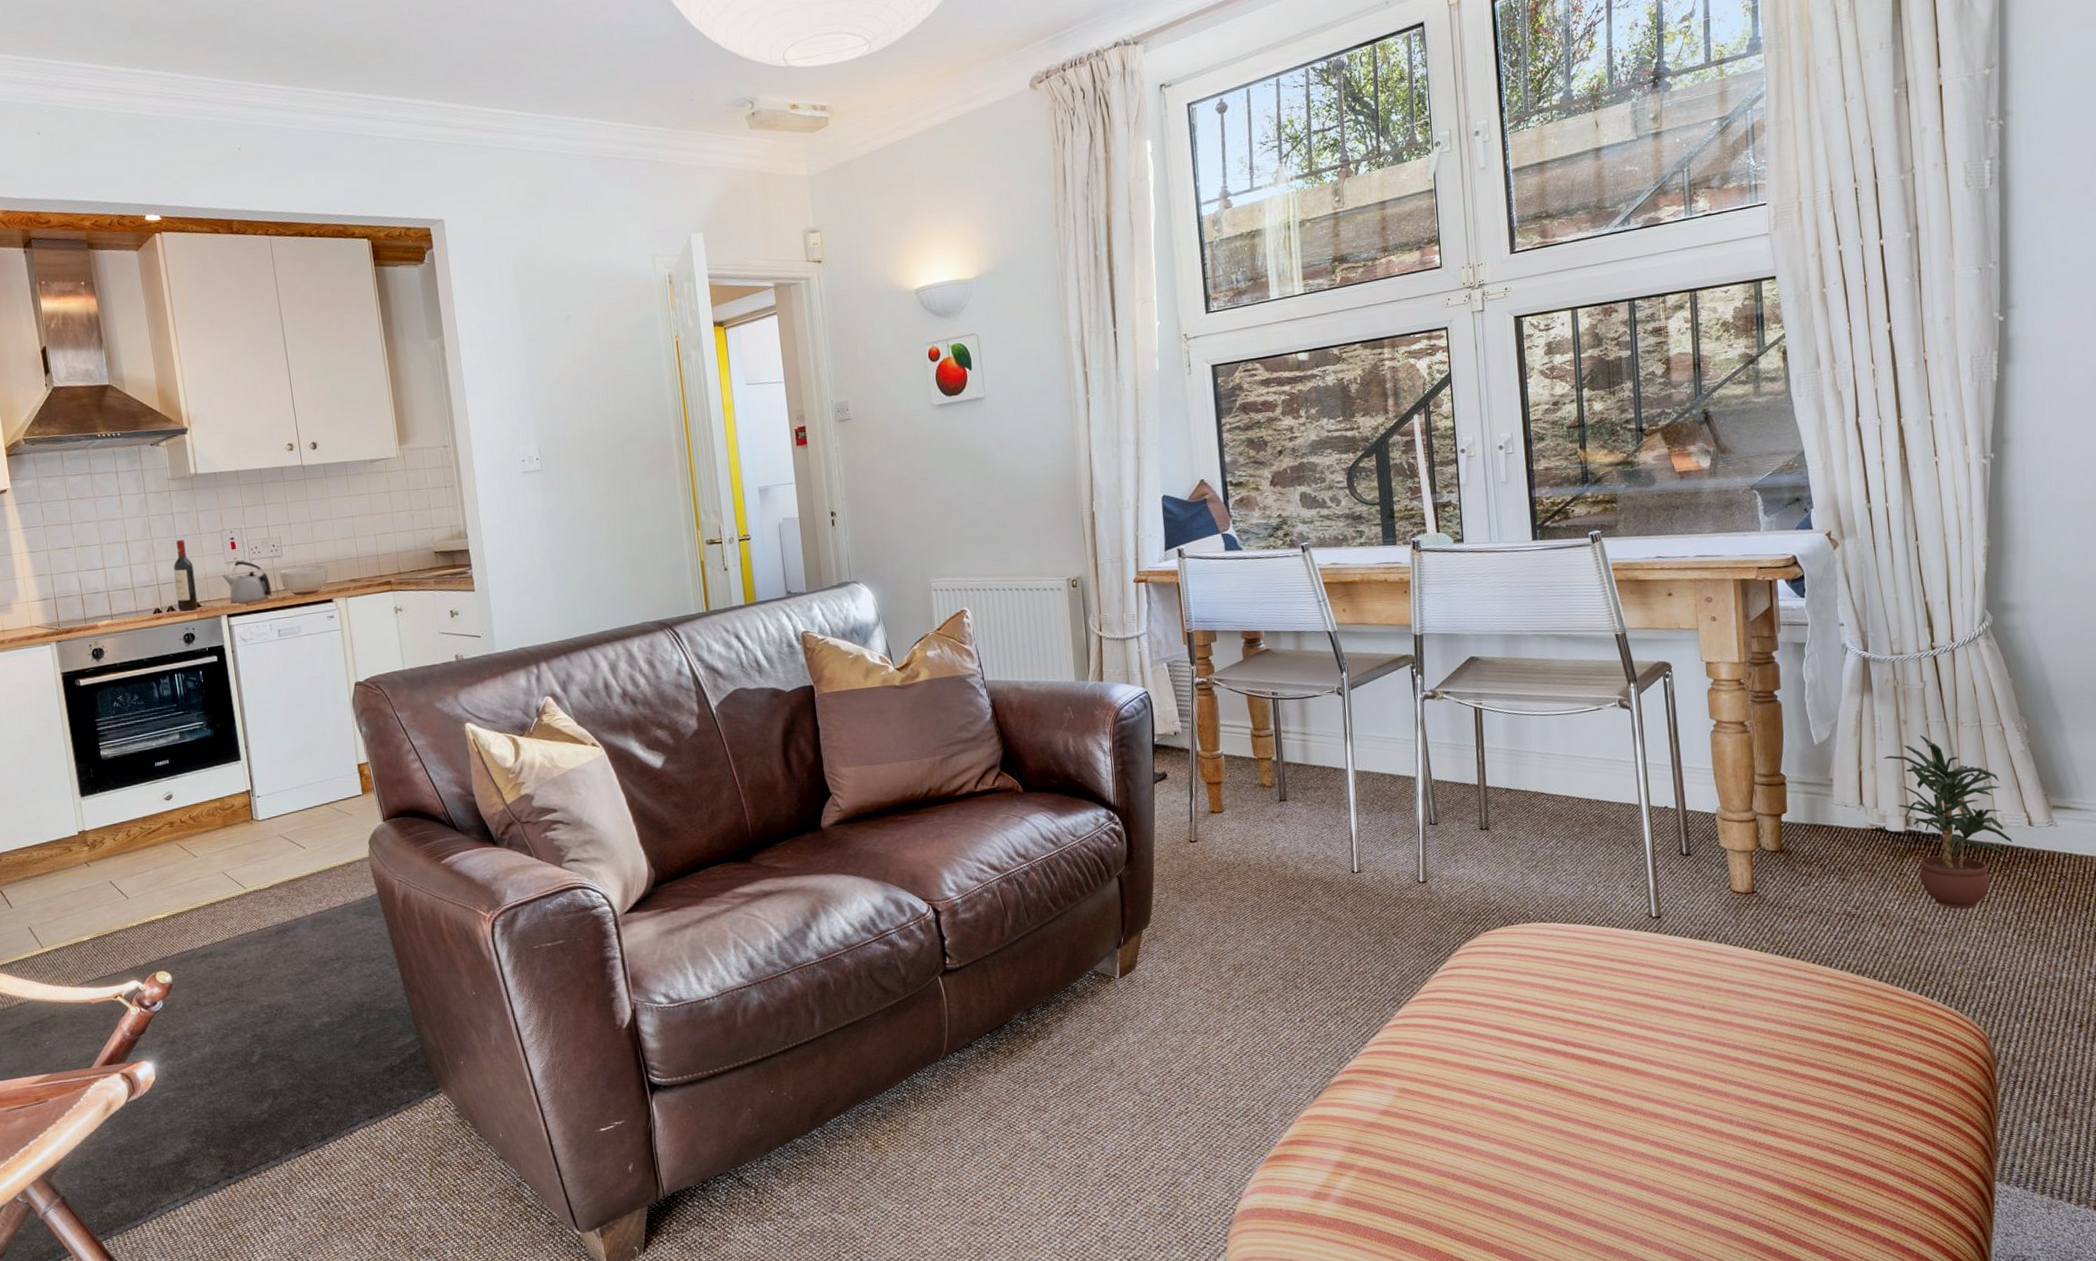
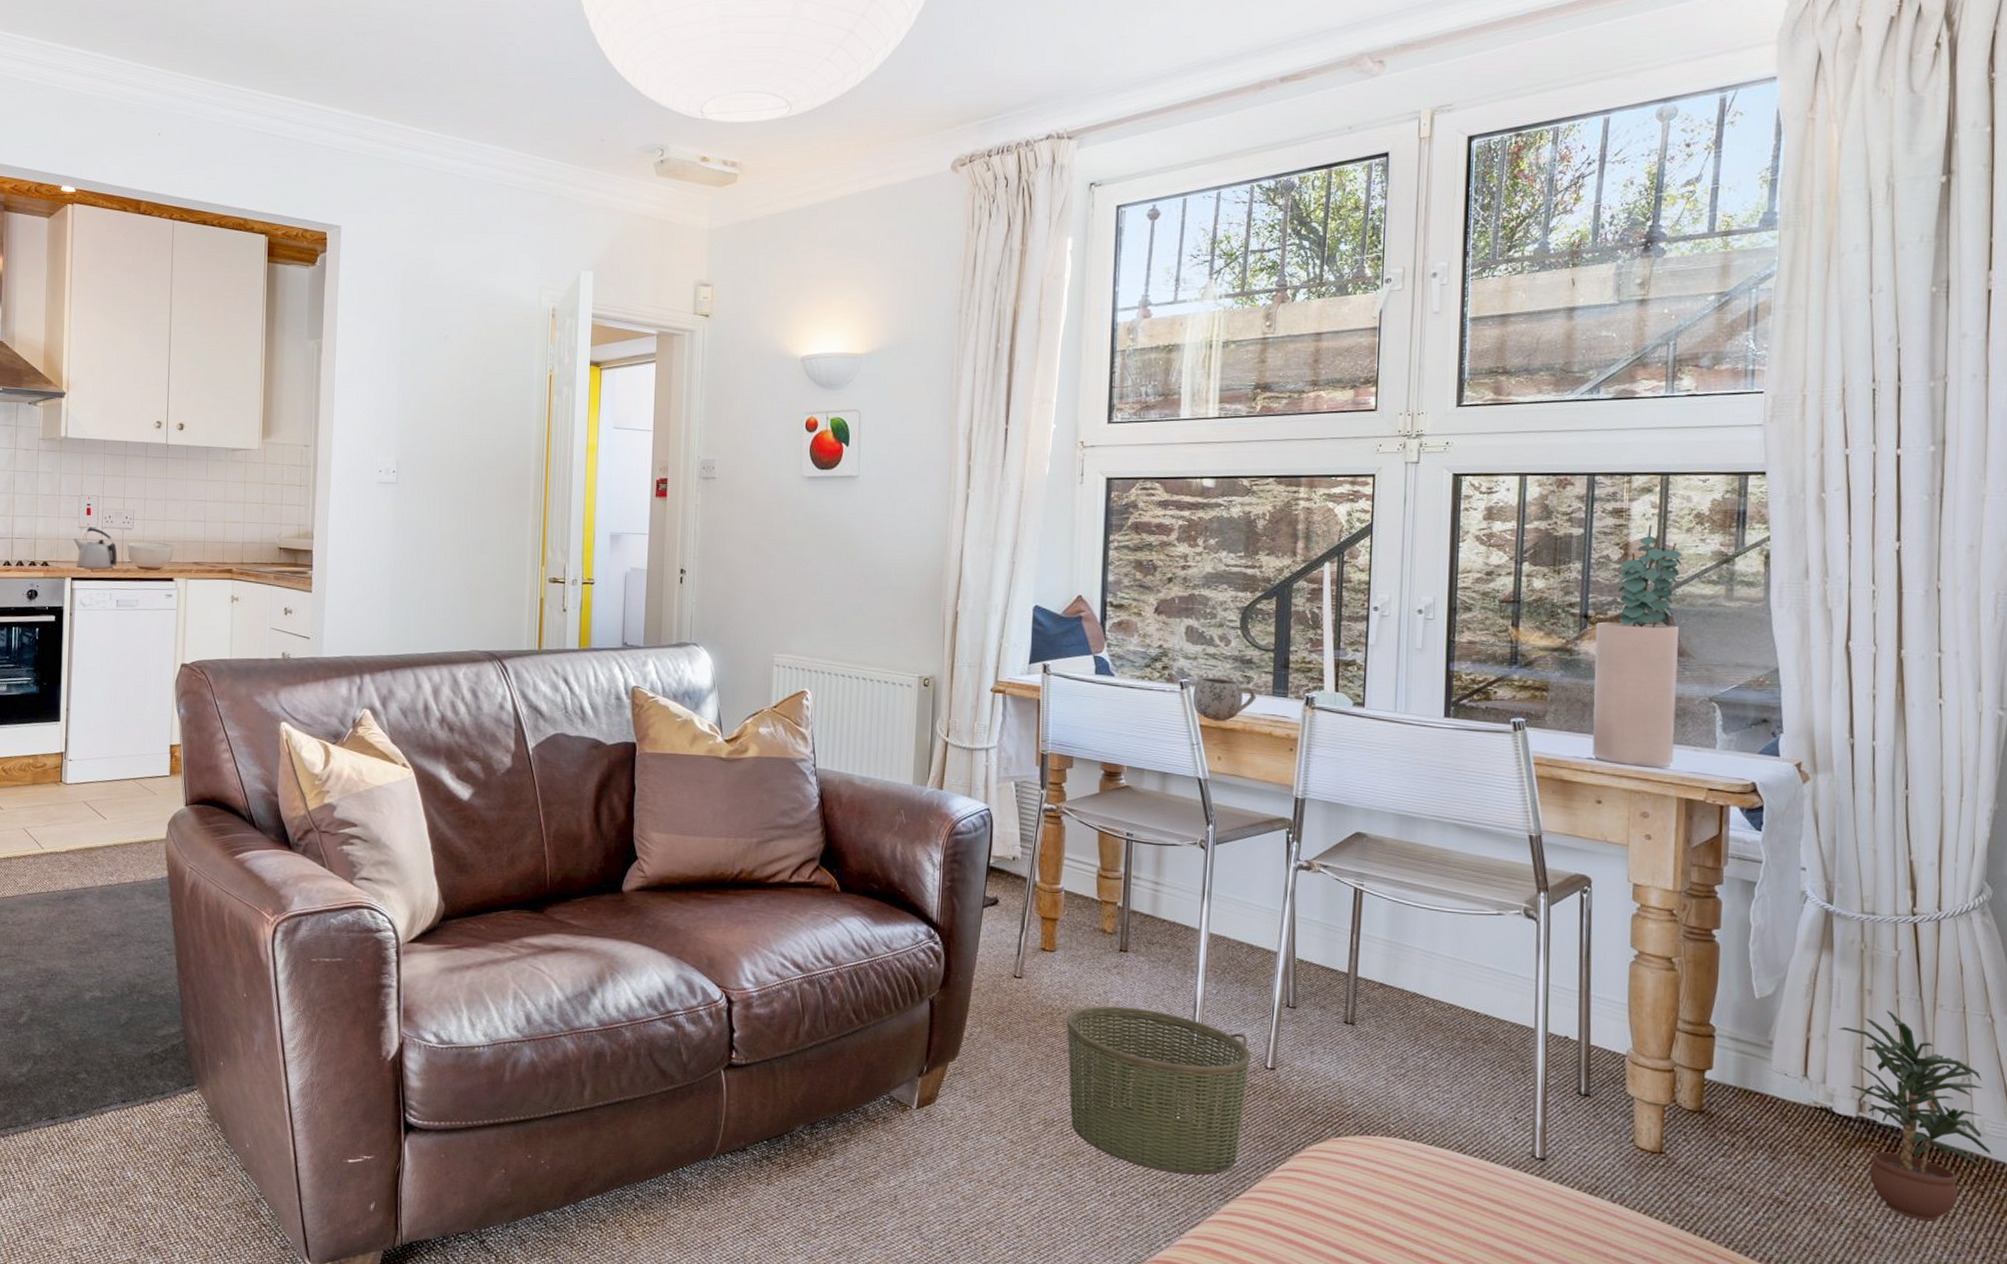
wine bottle: present [173,540,198,612] -> none [27,499,48,568]
basket: none [1240,849,1405,992] -> present [1066,1006,1251,1175]
mug: none [1313,536,1370,577] -> present [1192,677,1257,721]
vase: none [1650,338,1727,559] -> present [1592,525,1681,768]

